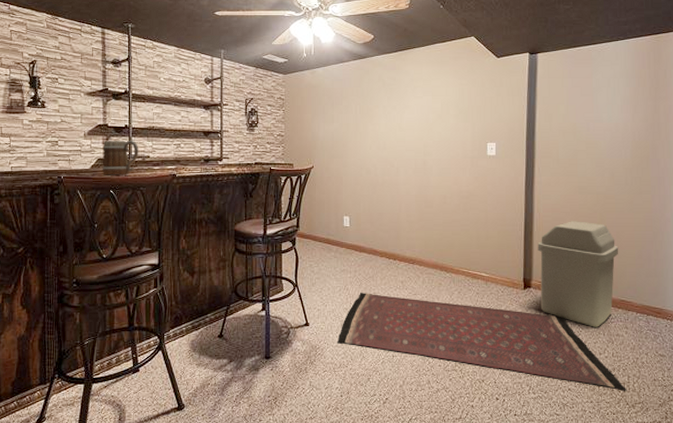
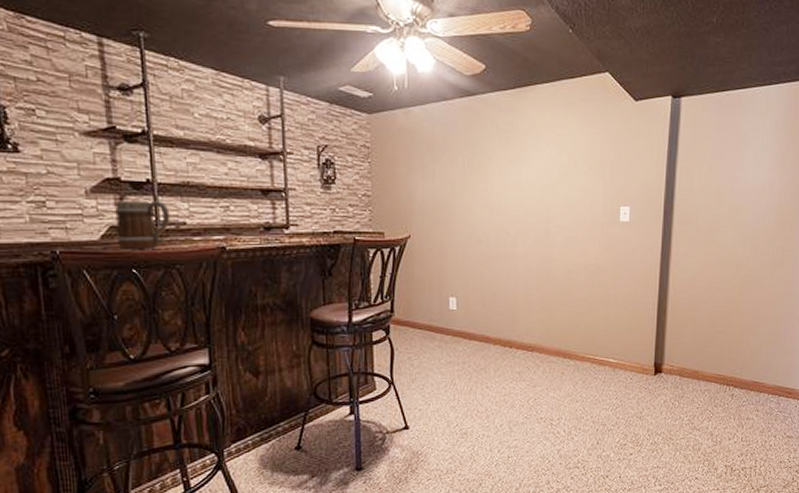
area rug: present [337,293,627,390] -> none [443,387,754,475]
trash bin: present [537,221,619,327] -> none [671,297,756,412]

